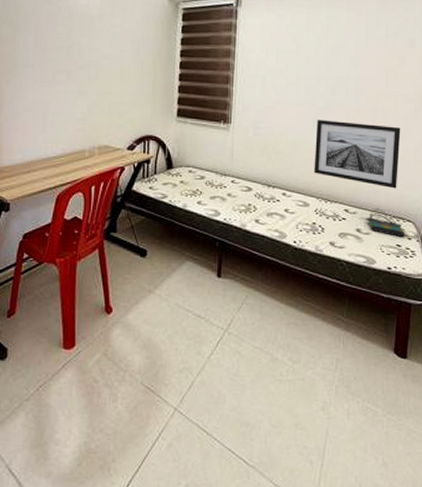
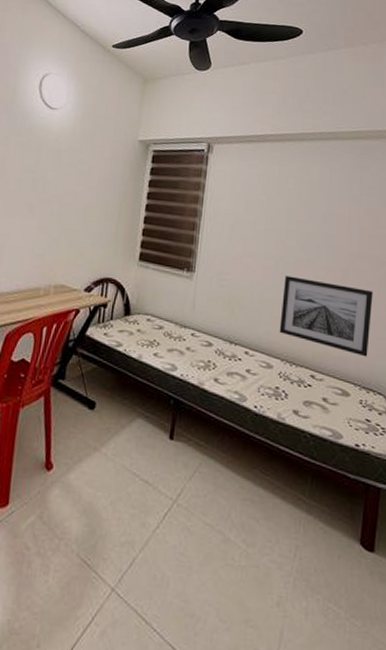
tote bag: present [366,208,406,238] -> none [333,376,376,412]

